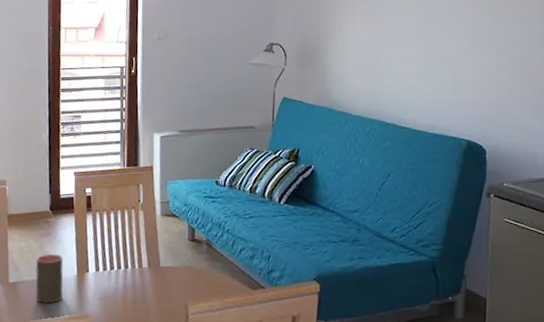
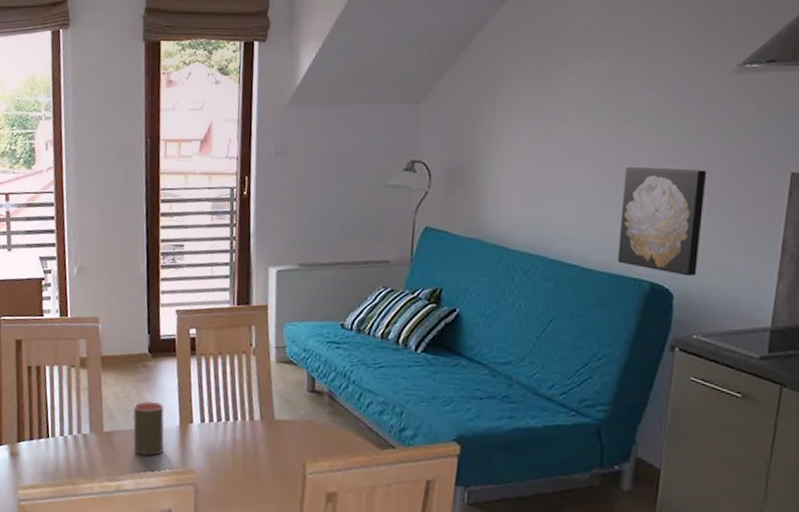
wall art: none [439,47,505,135] -> present [617,167,708,277]

